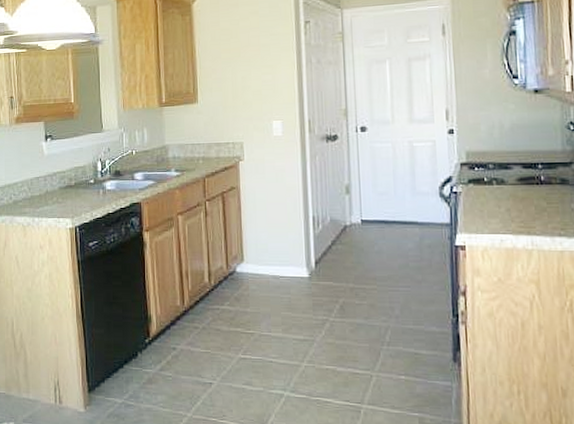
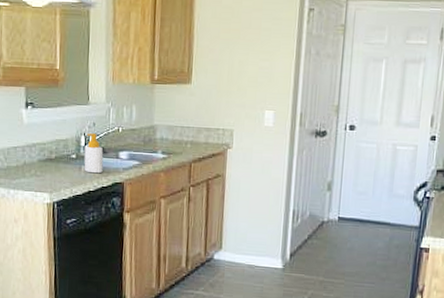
soap bottle: none [101,158,120,196] -> present [84,133,104,174]

